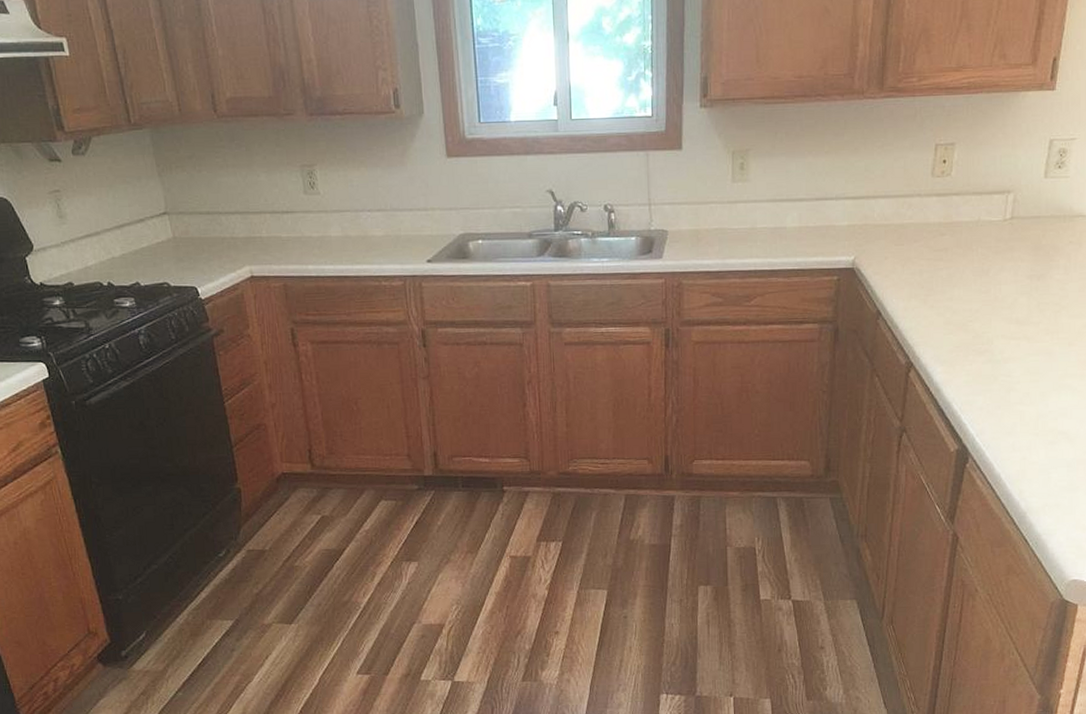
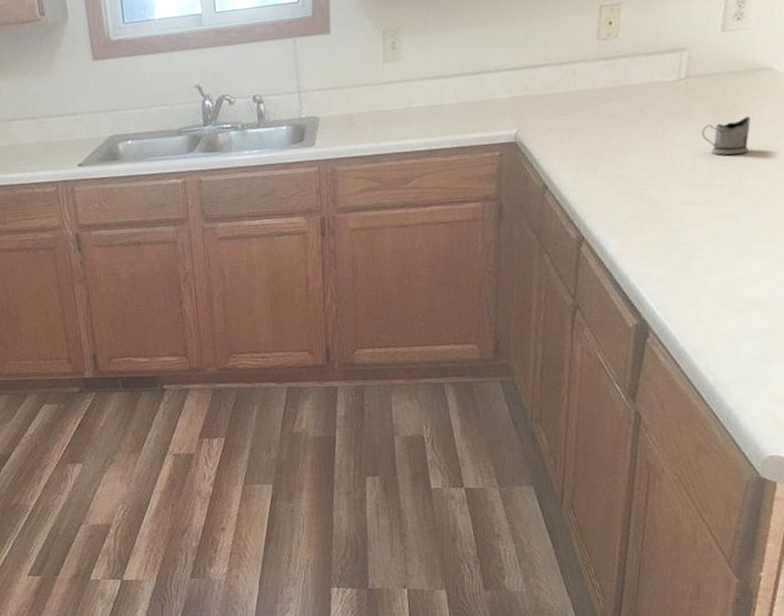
tea glass holder: none [1023,259,1067,295] -> present [702,116,750,156]

